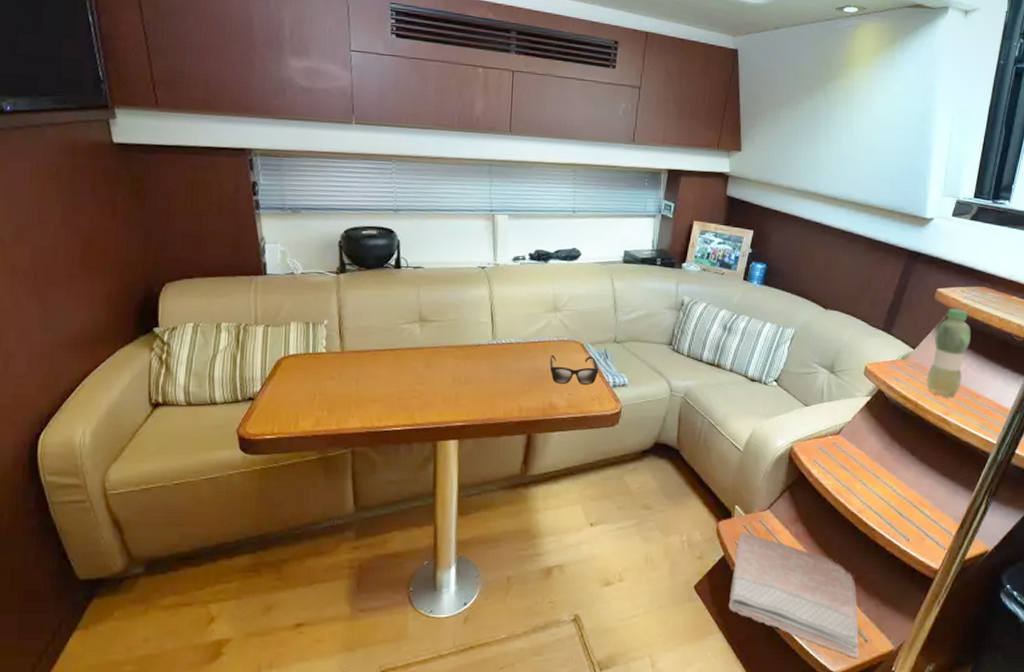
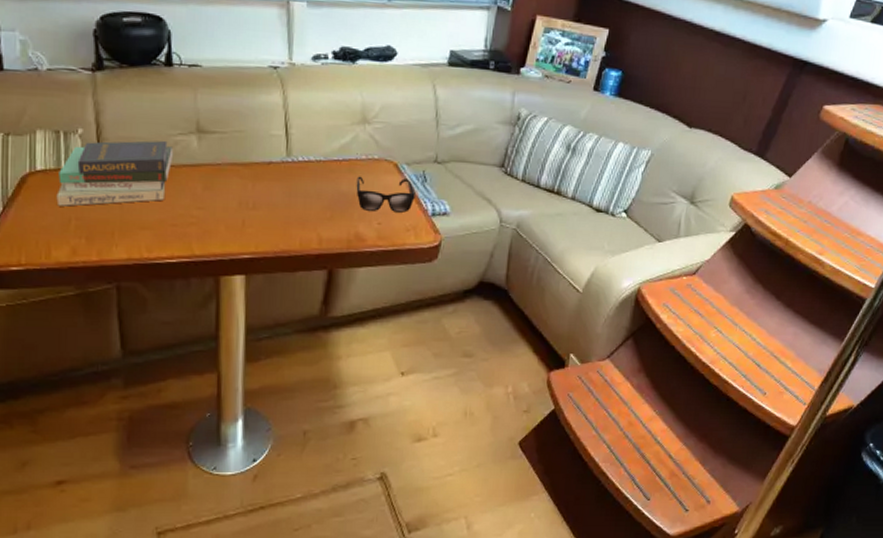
books: none [305,329,401,384] -> present [56,140,174,207]
towel: present [728,533,860,658] -> none [556,384,702,520]
water bottle: present [926,309,972,397] -> none [800,130,859,234]

